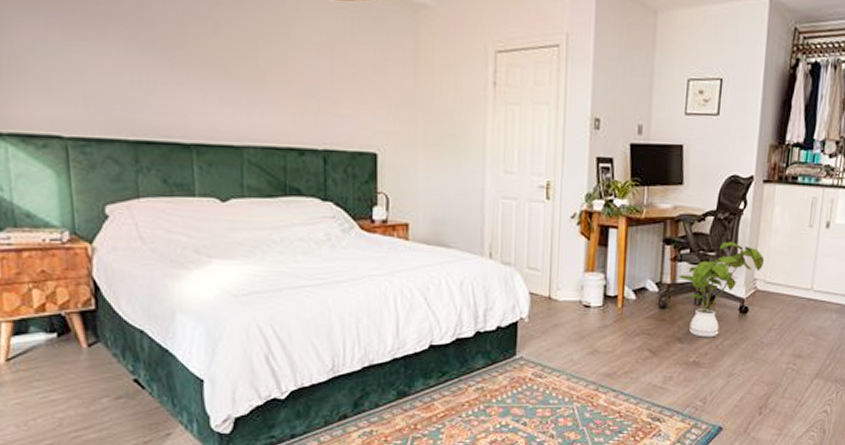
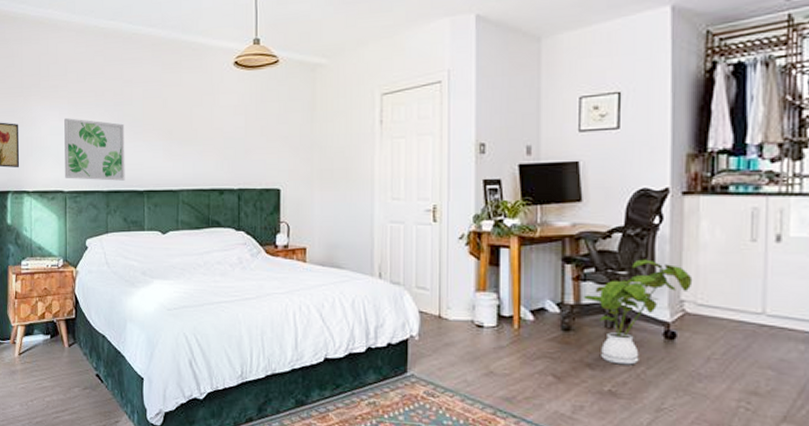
wall art: none [55,31,162,128] -> present [64,118,125,181]

